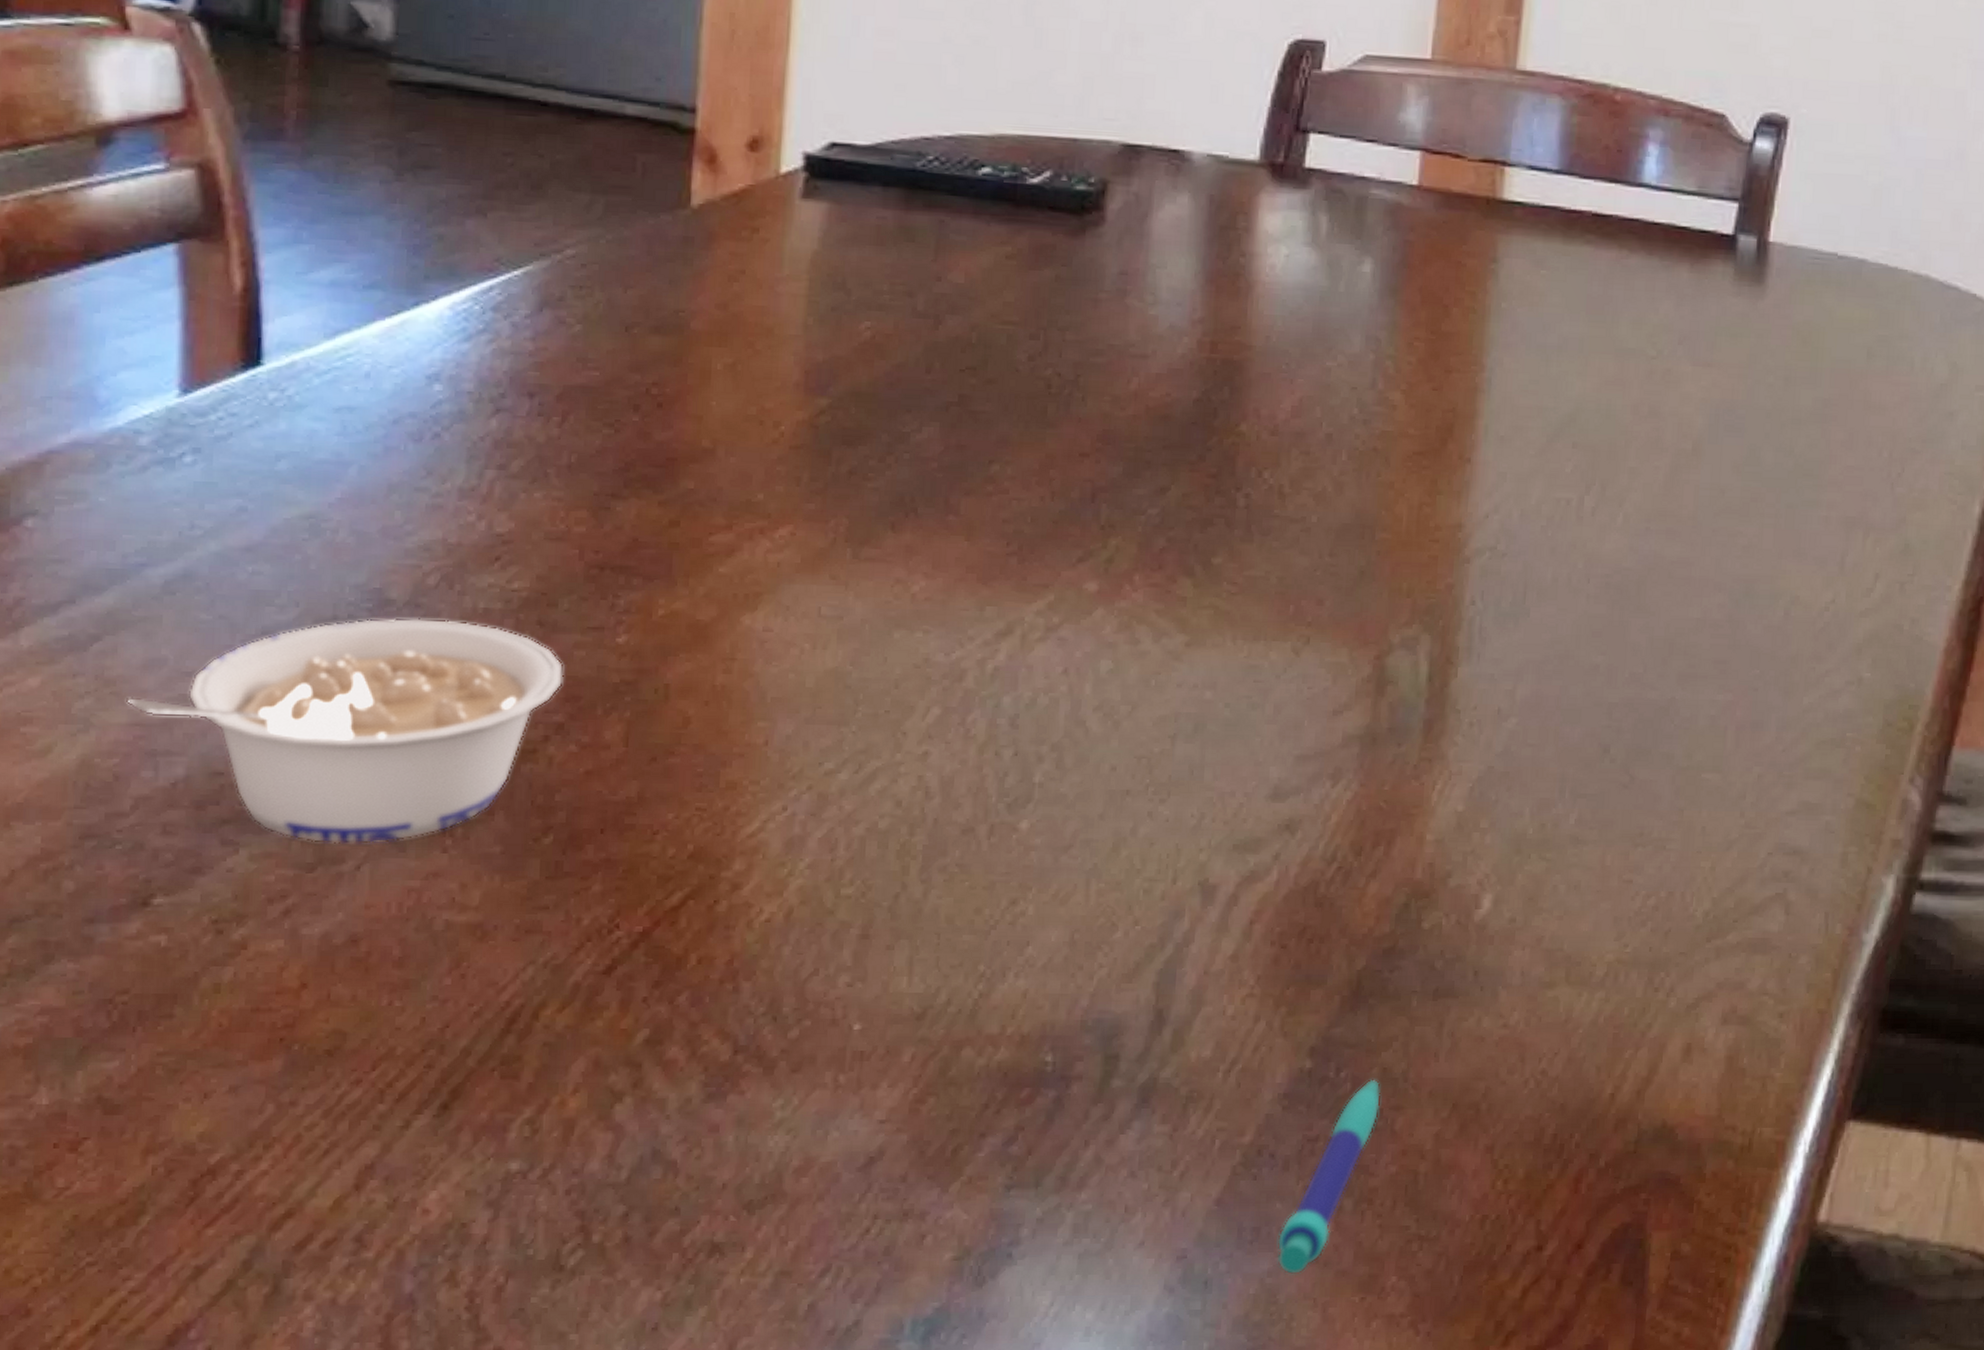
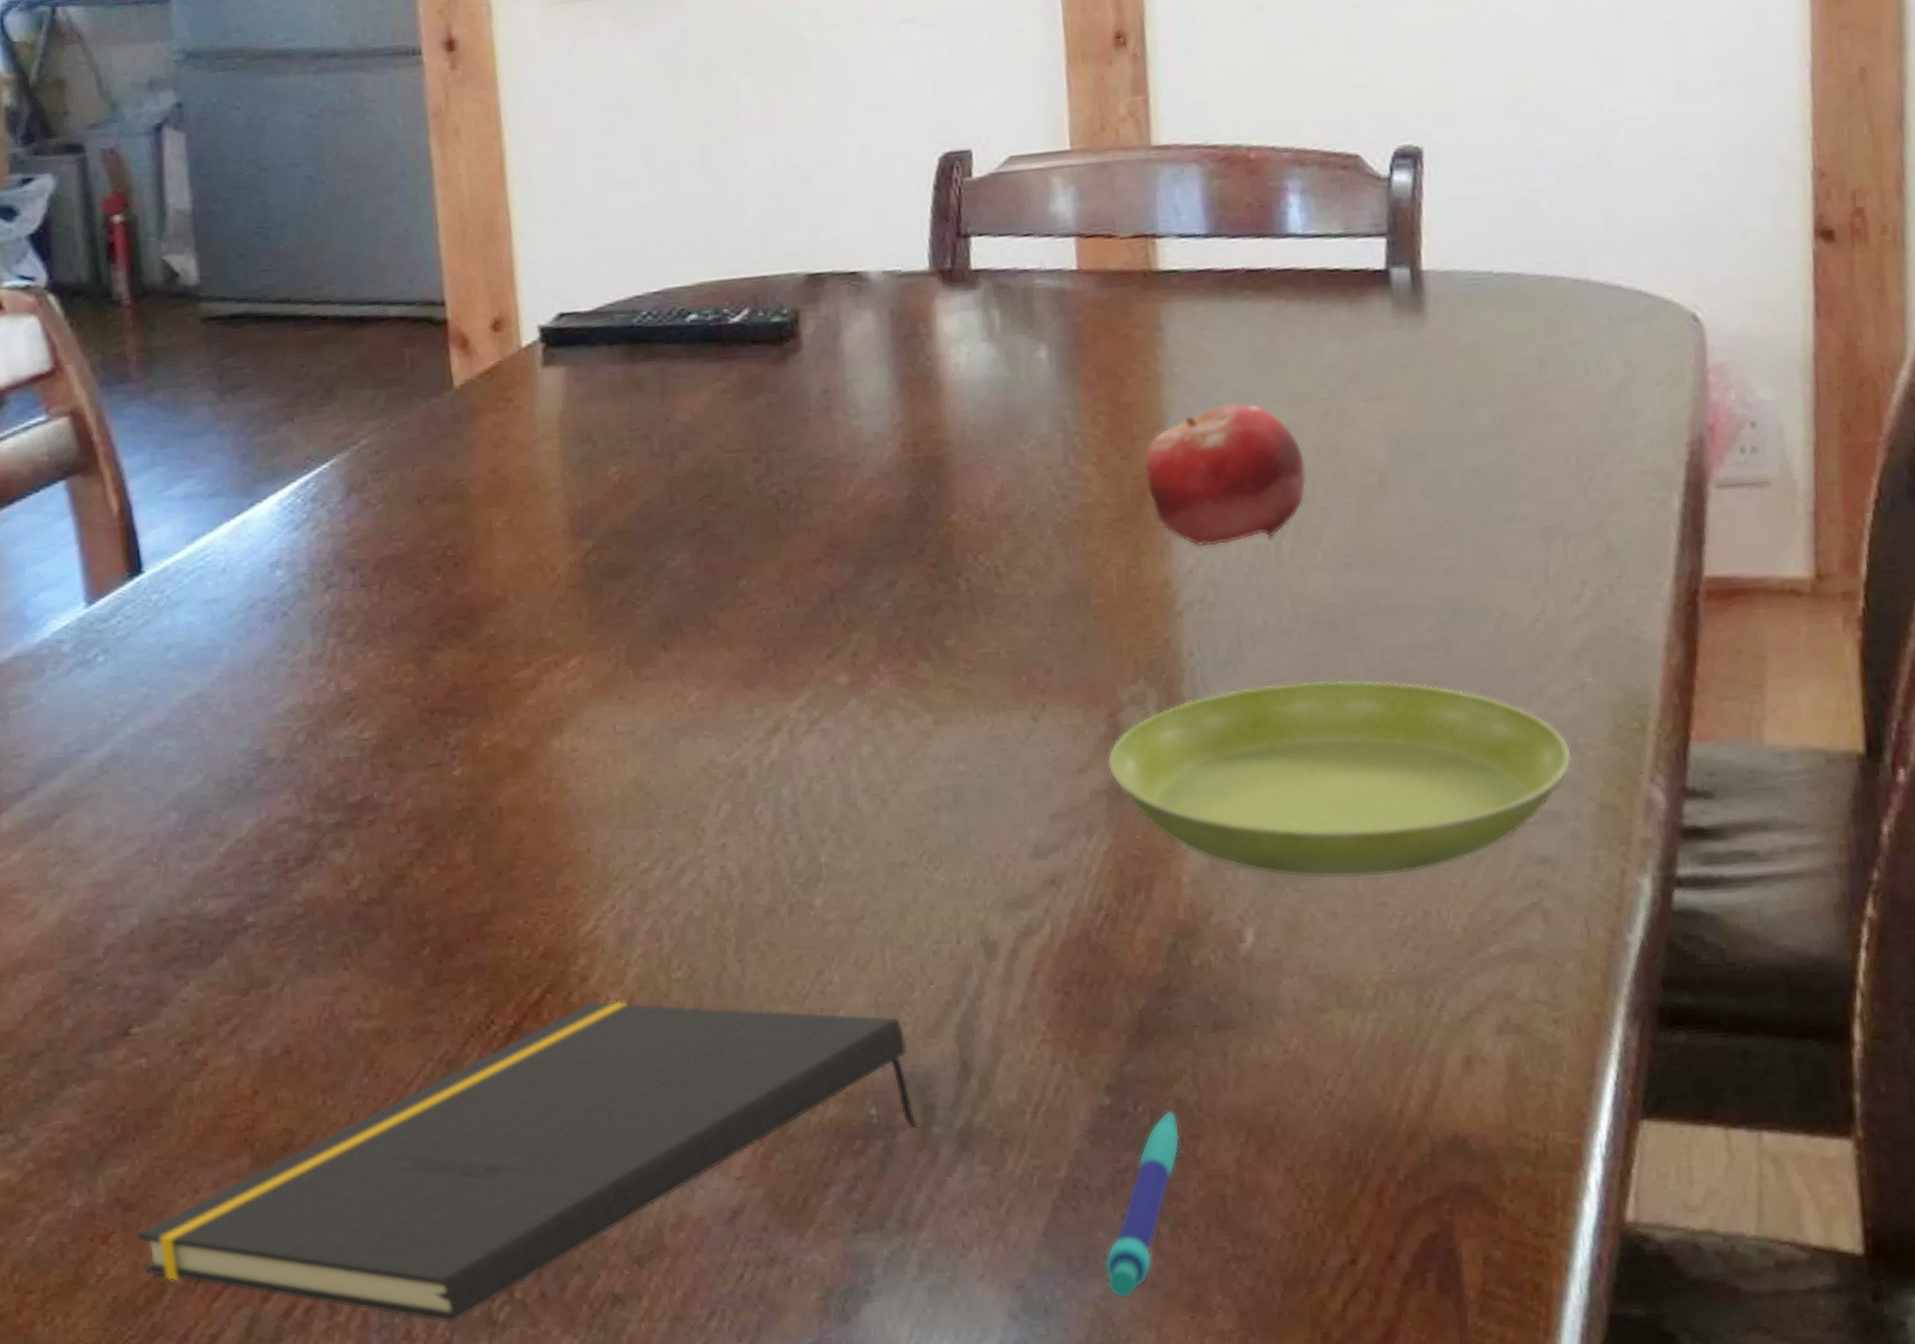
notepad: none [117,913,1099,1267] -> present [137,1000,919,1324]
legume: present [127,617,564,844] -> none [86,770,417,971]
saucer: none [1366,644,1839,853] -> present [1107,680,1573,879]
fruit: none [1454,347,1622,494] -> present [1143,402,1307,547]

